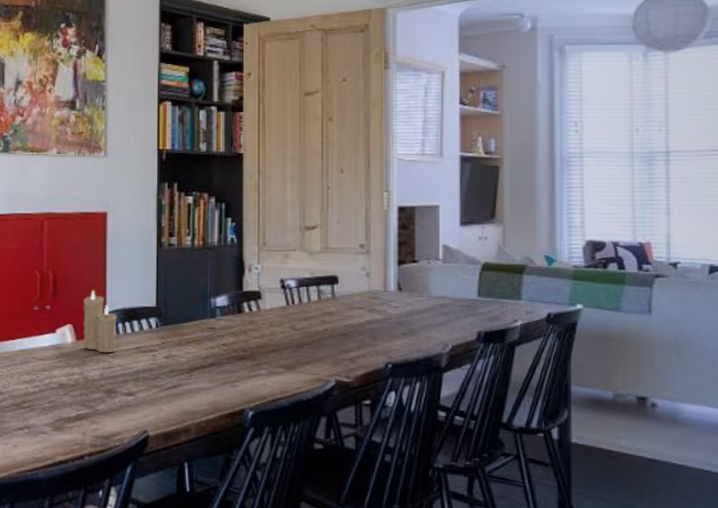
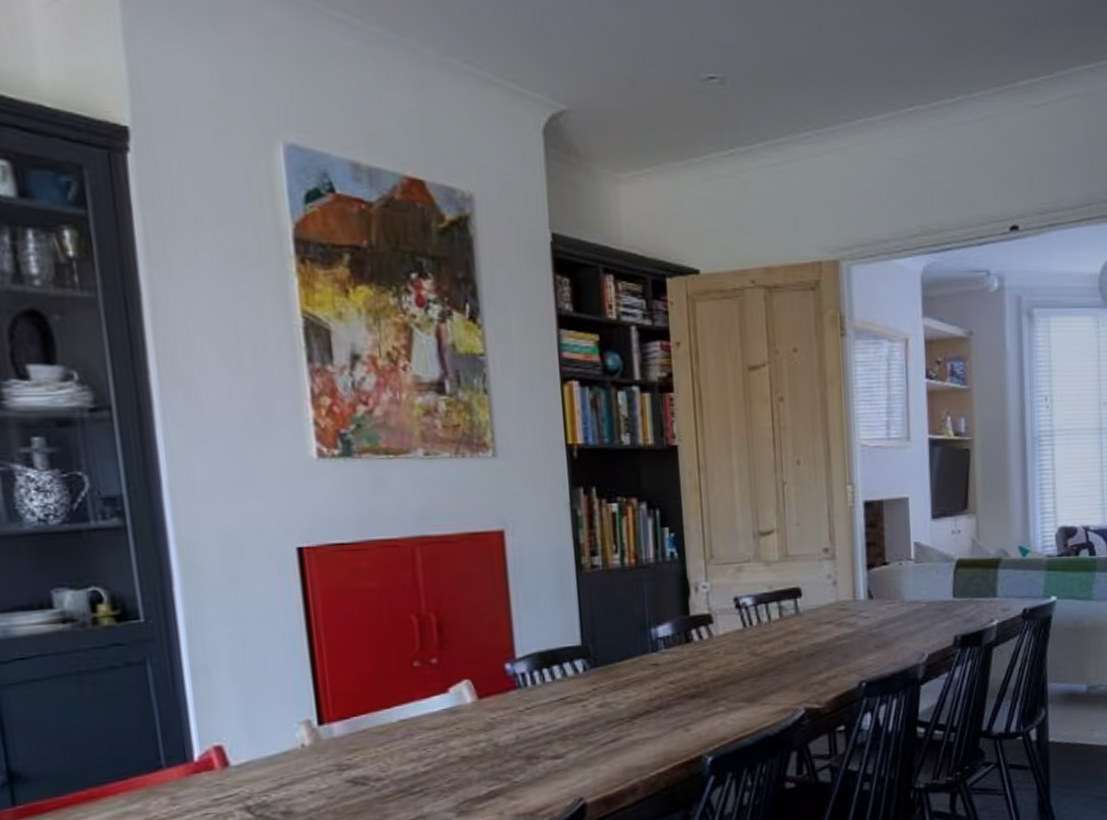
candle: present [83,290,117,352] -> none [482,632,534,710]

